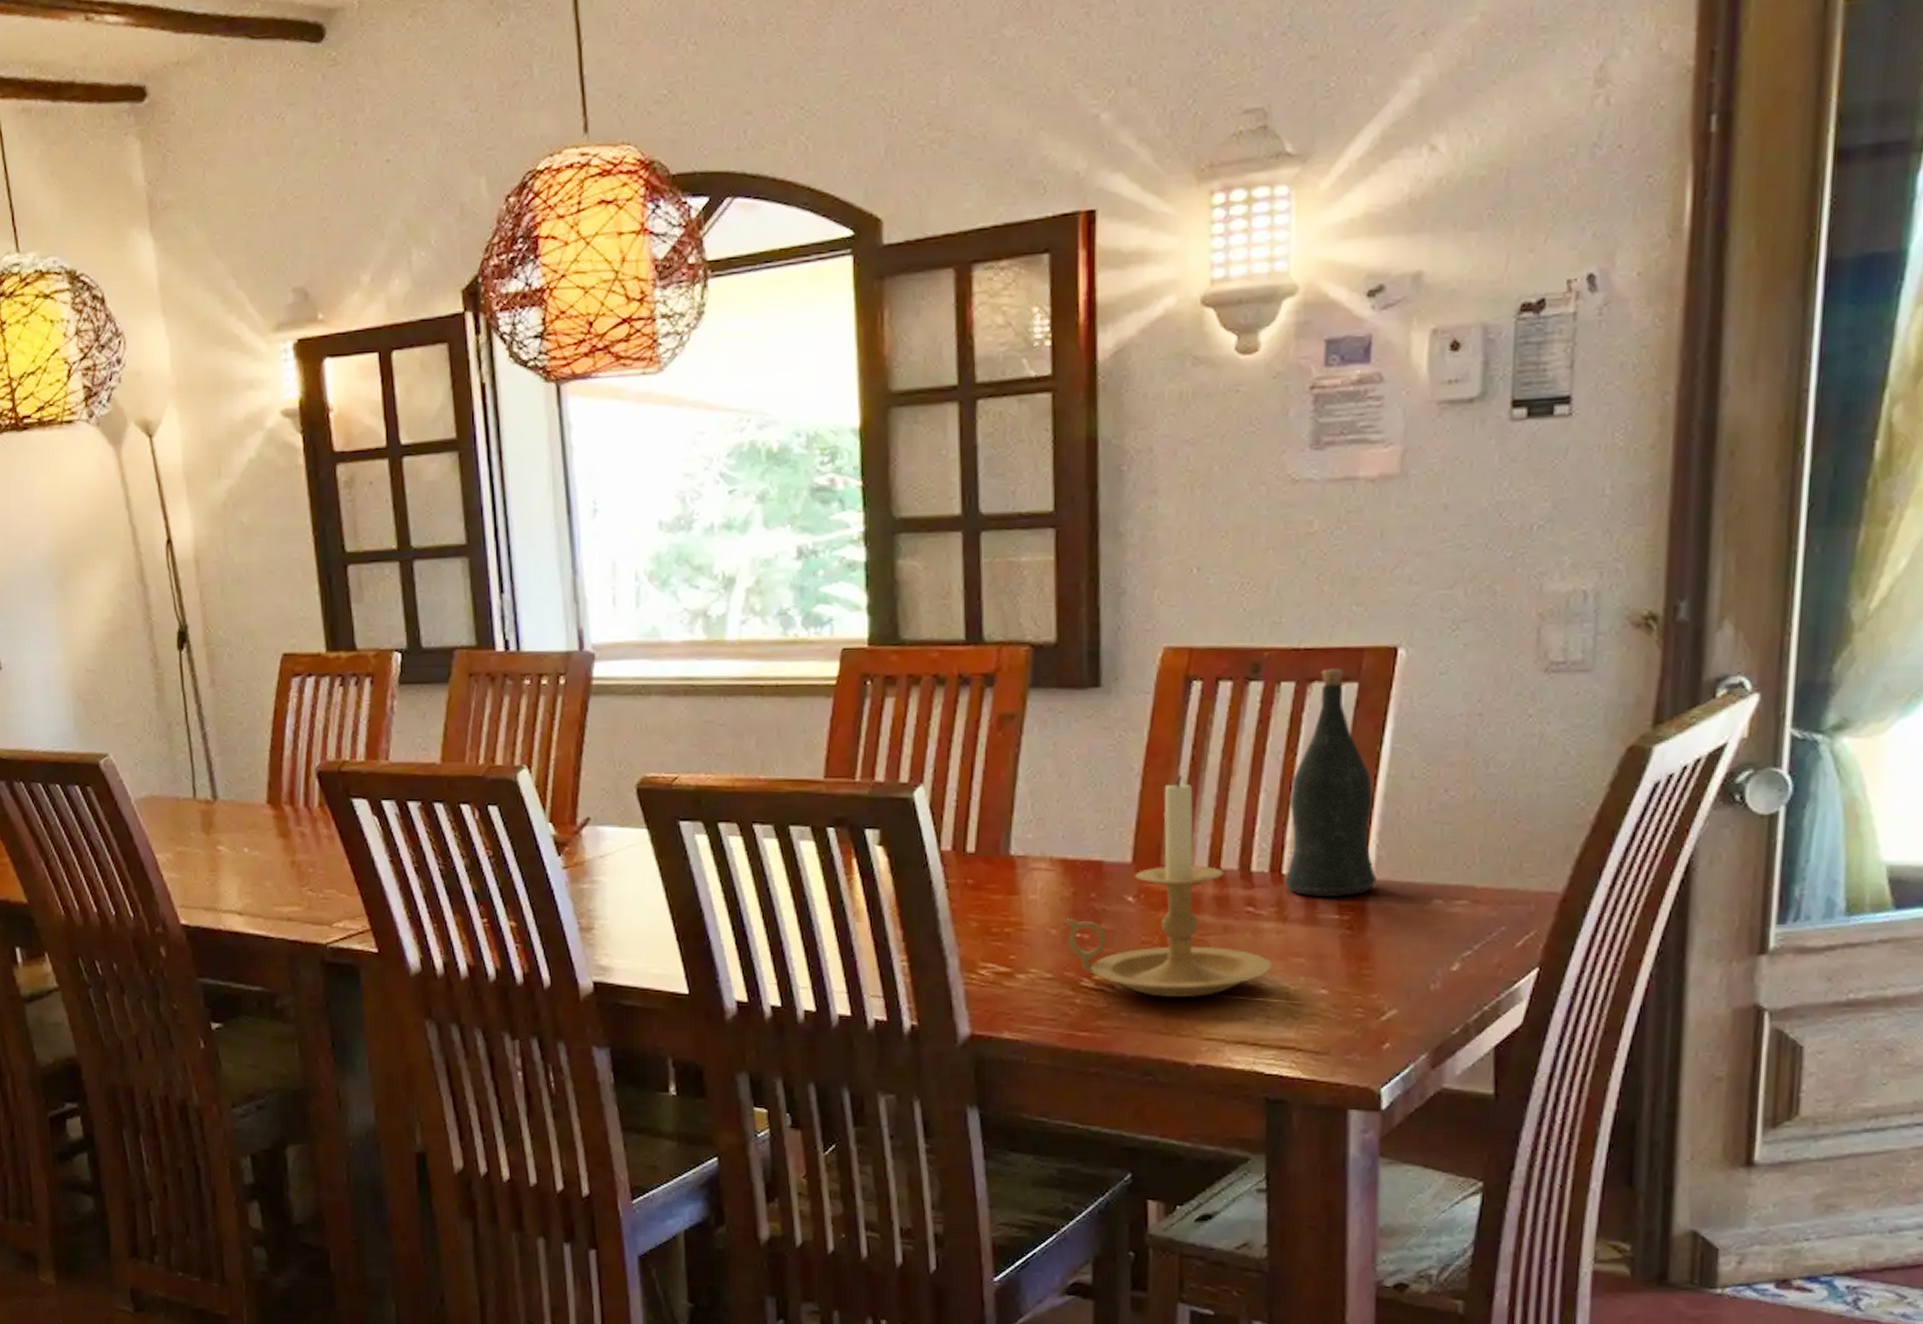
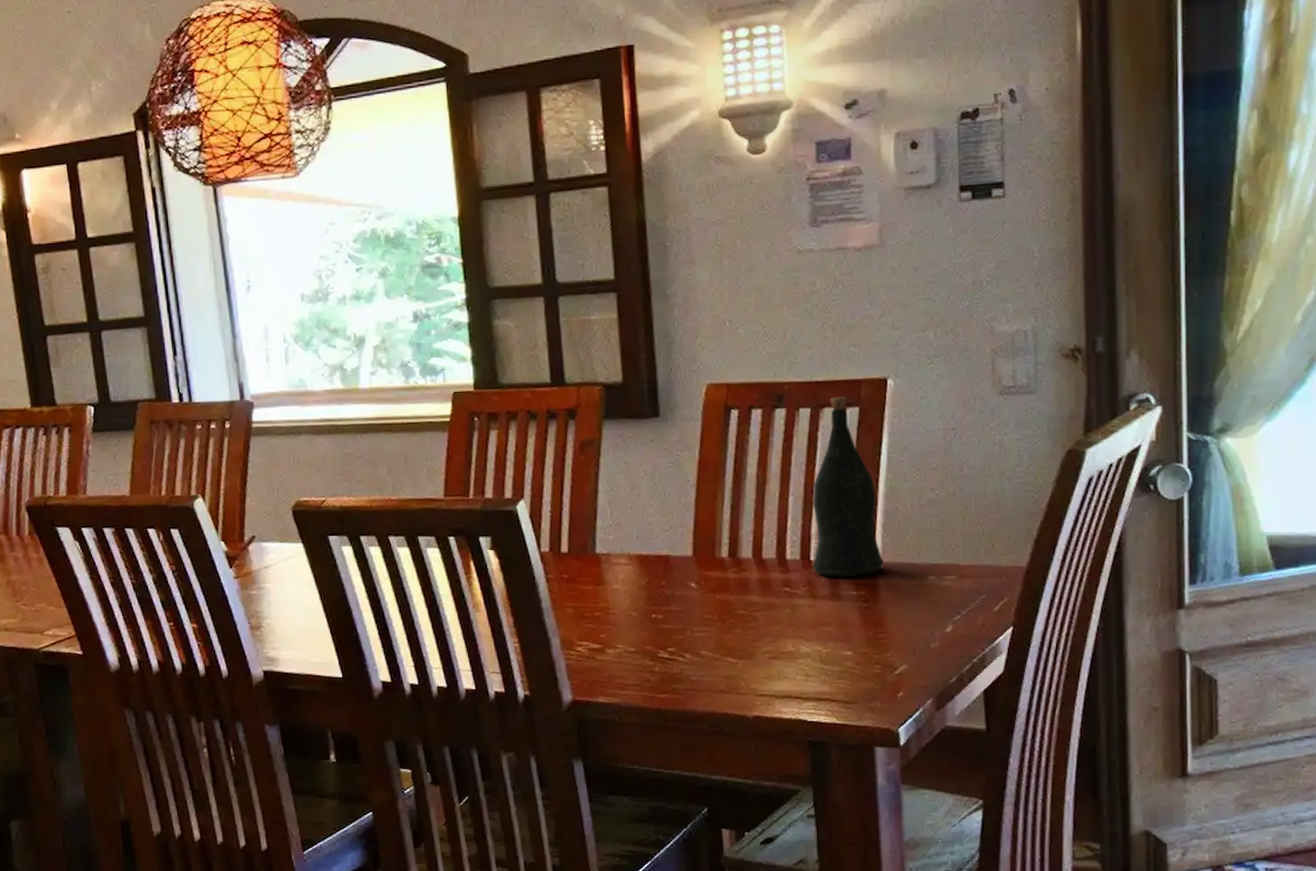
candle holder: present [1064,775,1272,997] -> none [642,484,807,663]

